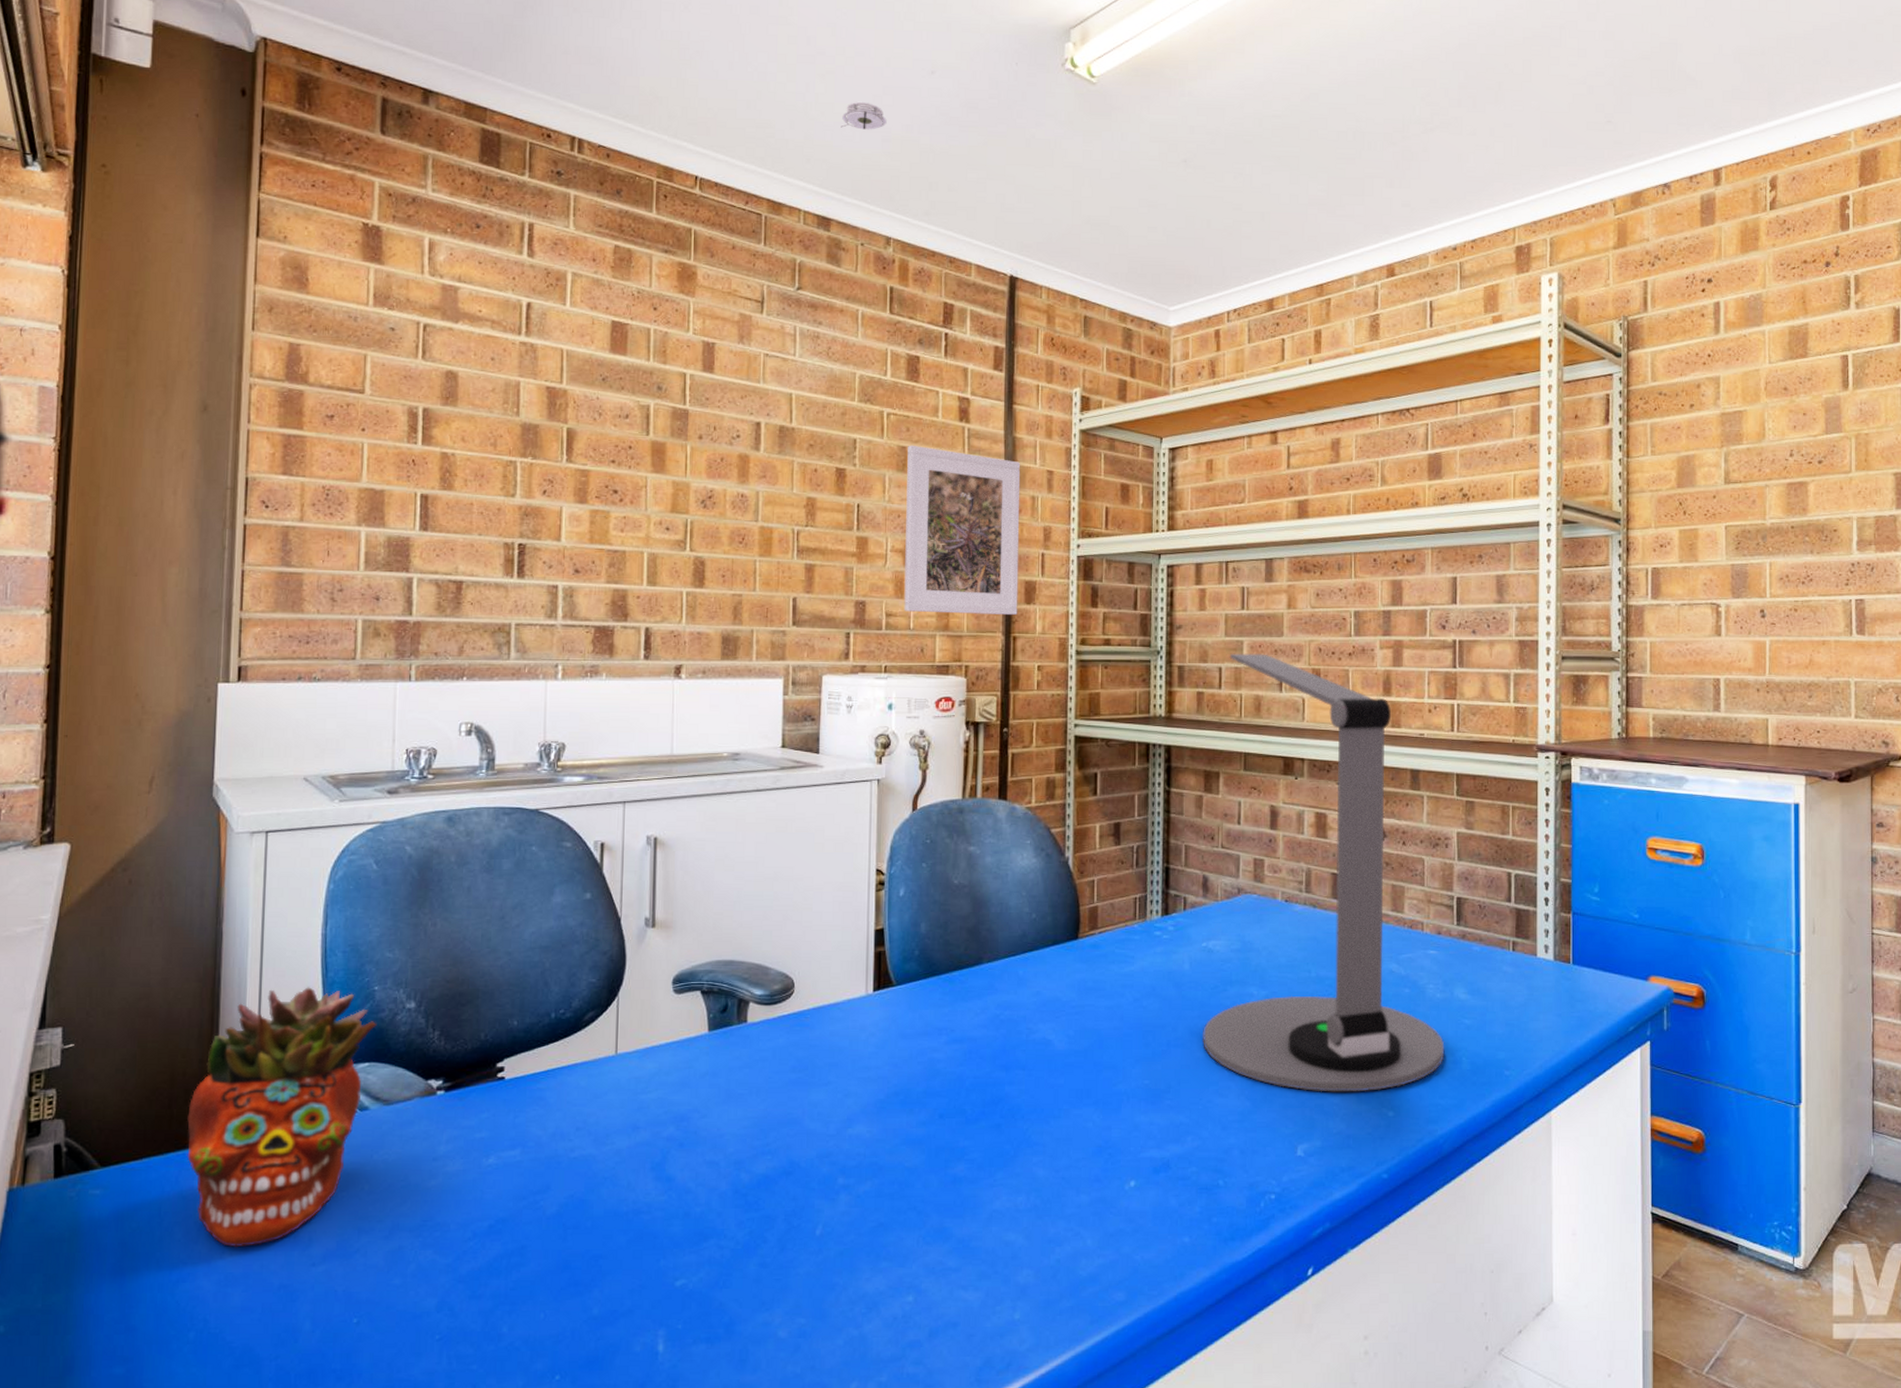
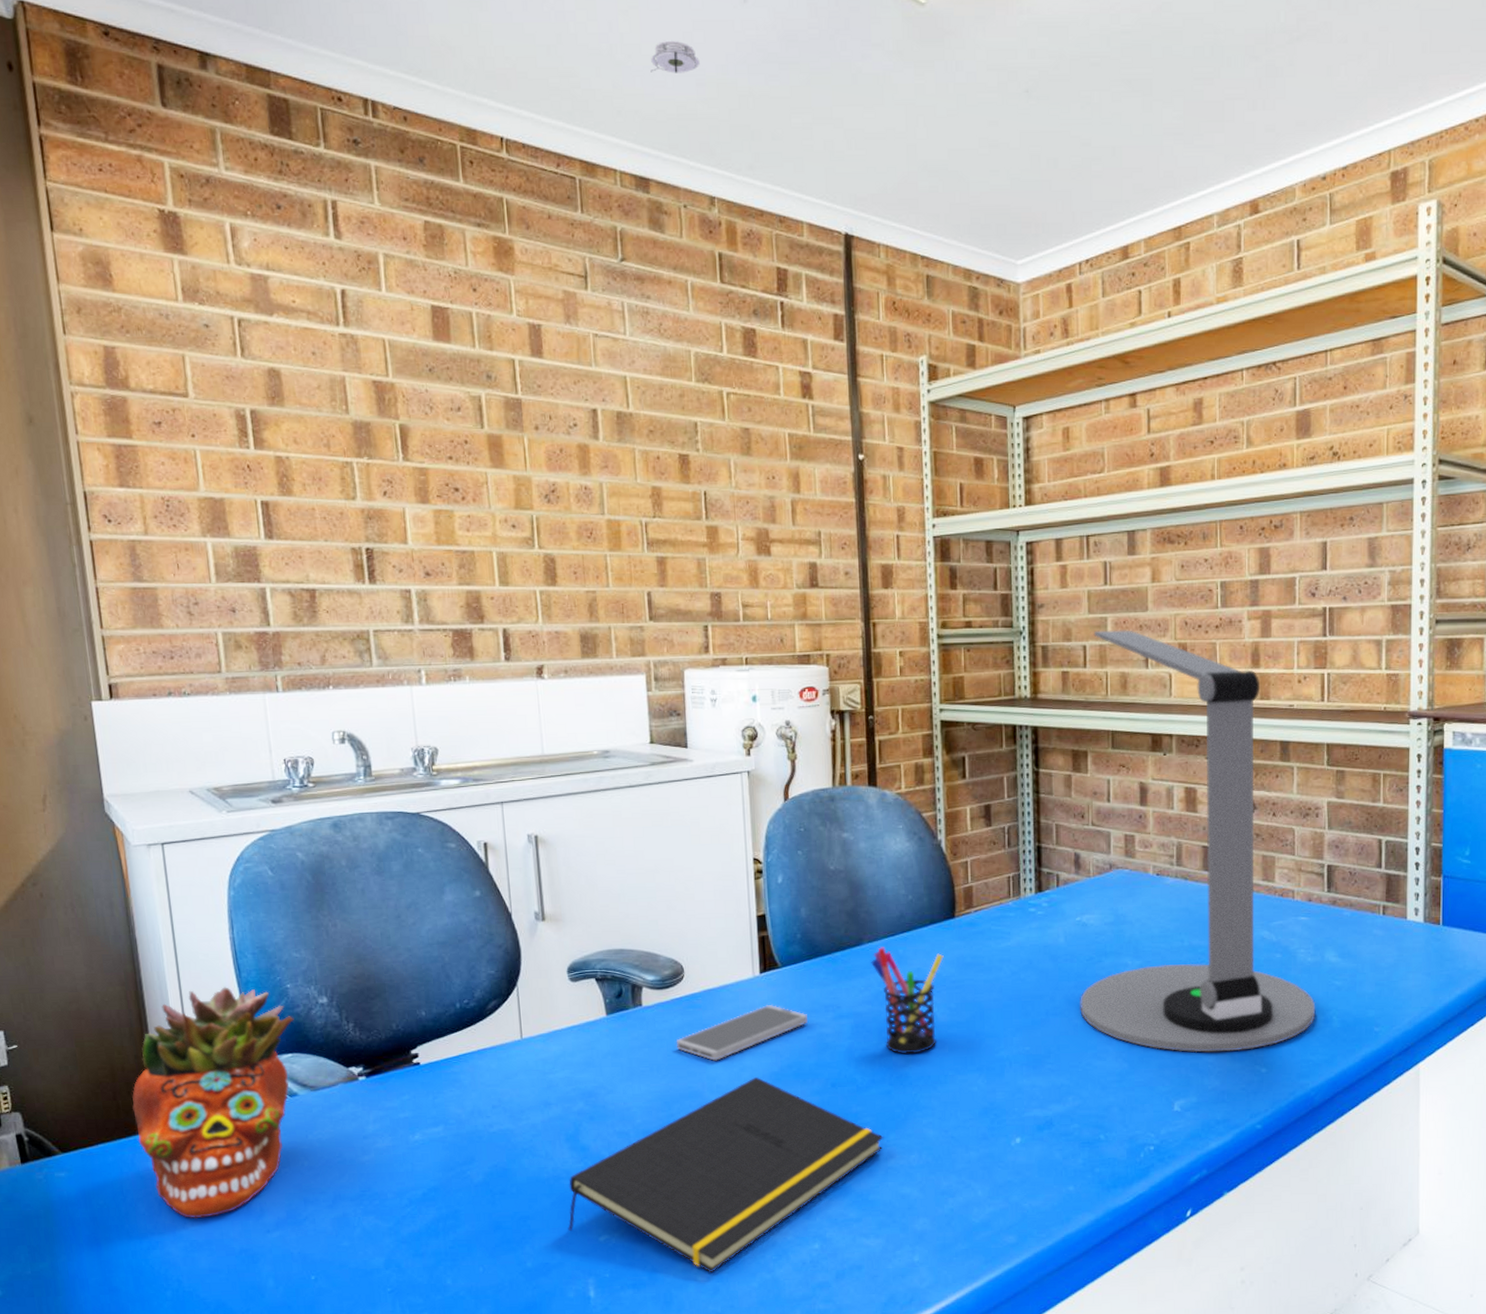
notepad: none [642,1104,991,1327] -> present [568,1076,884,1273]
smartphone: none [779,1026,919,1085] -> present [676,1005,808,1061]
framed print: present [904,445,1021,615] -> none [751,426,876,602]
pen holder: none [989,967,1065,1084] -> present [871,947,944,1054]

